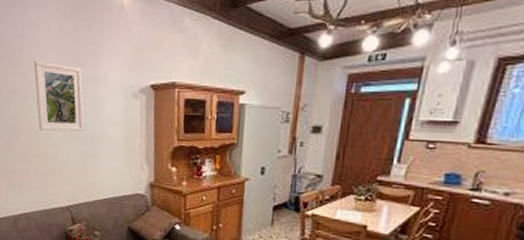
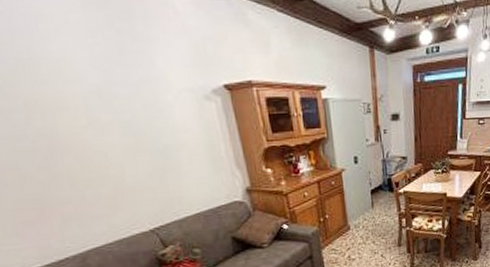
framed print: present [33,61,84,132] -> none [55,62,152,148]

